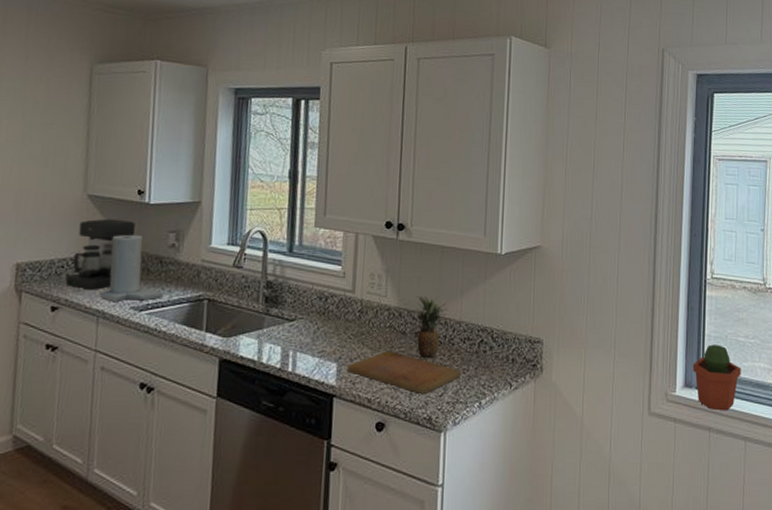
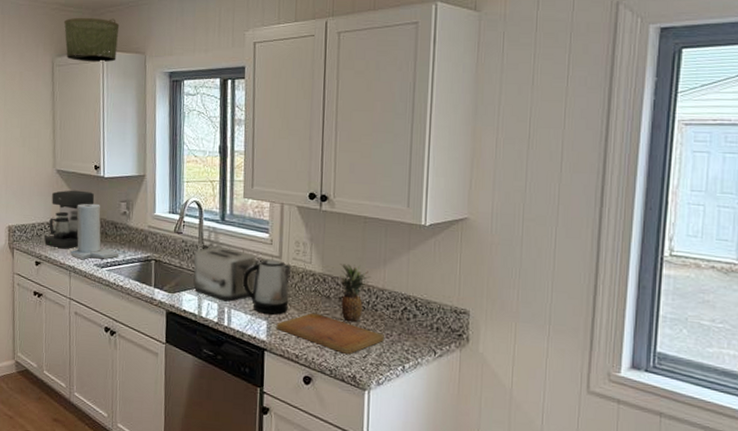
basket: none [108,21,178,74] -> present [63,17,120,63]
toaster: none [253,281,327,344] -> present [193,246,256,302]
kettle: none [310,293,366,356] -> present [242,258,292,315]
succulent plant: present [693,344,741,411] -> none [642,326,704,398]

